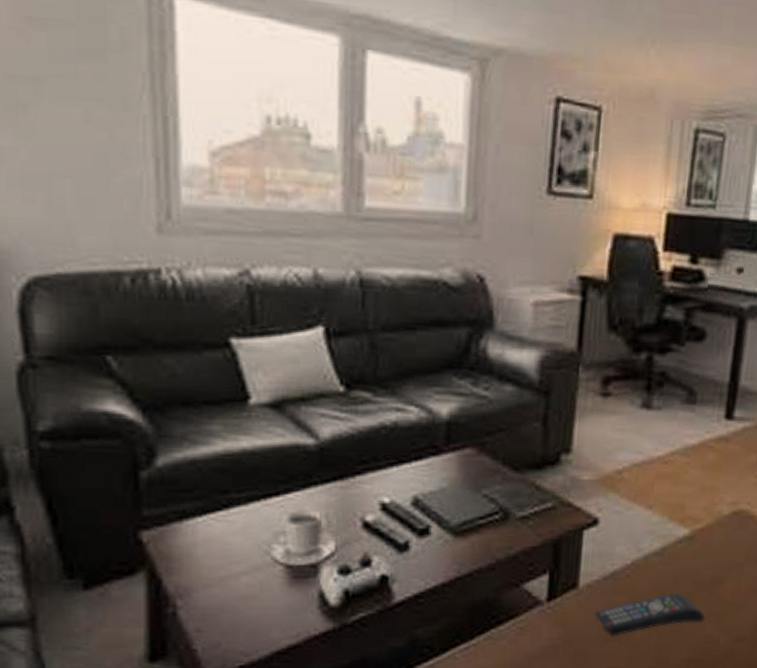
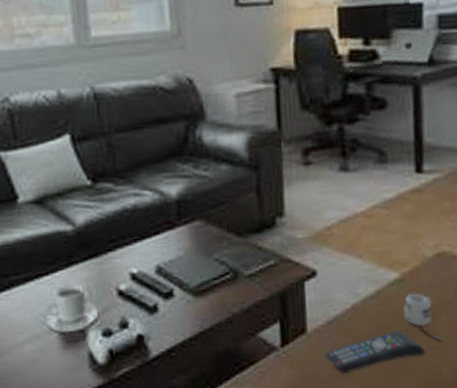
mug: none [687,553,725,608] -> present [403,293,442,341]

